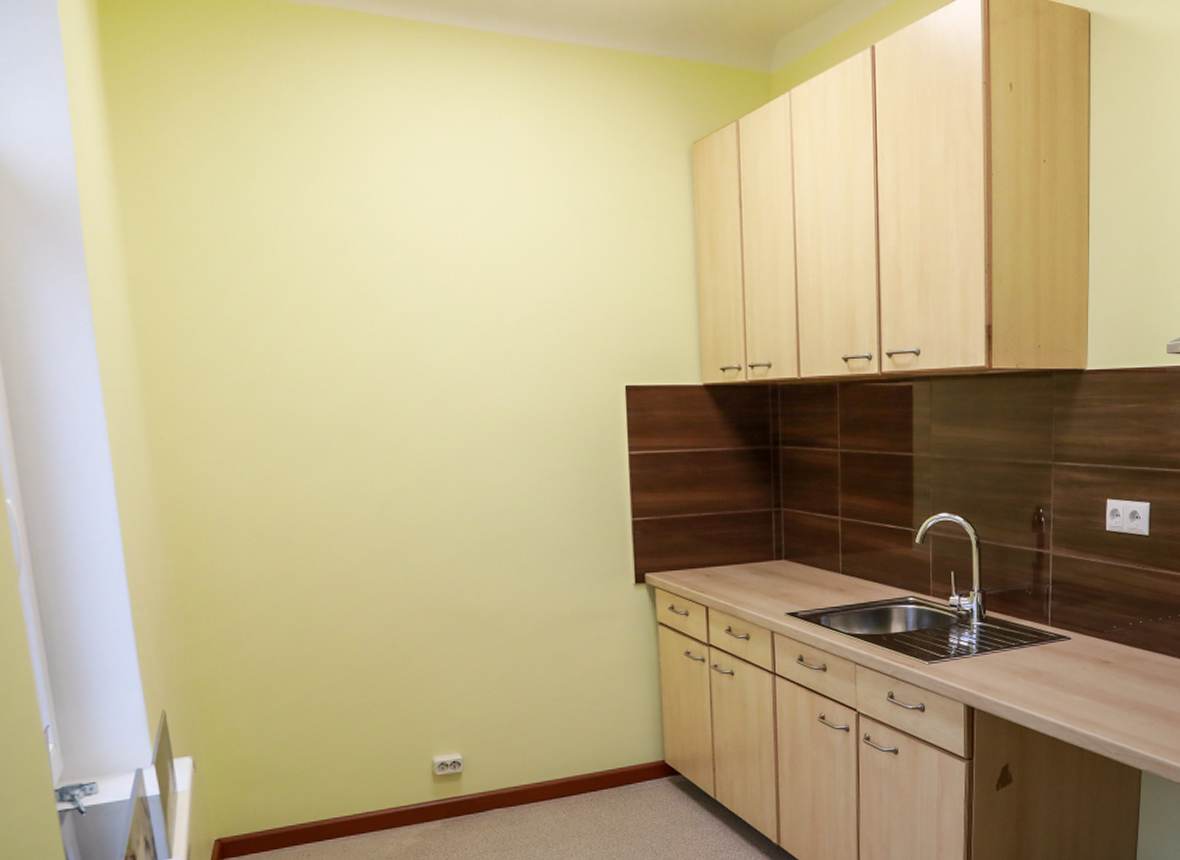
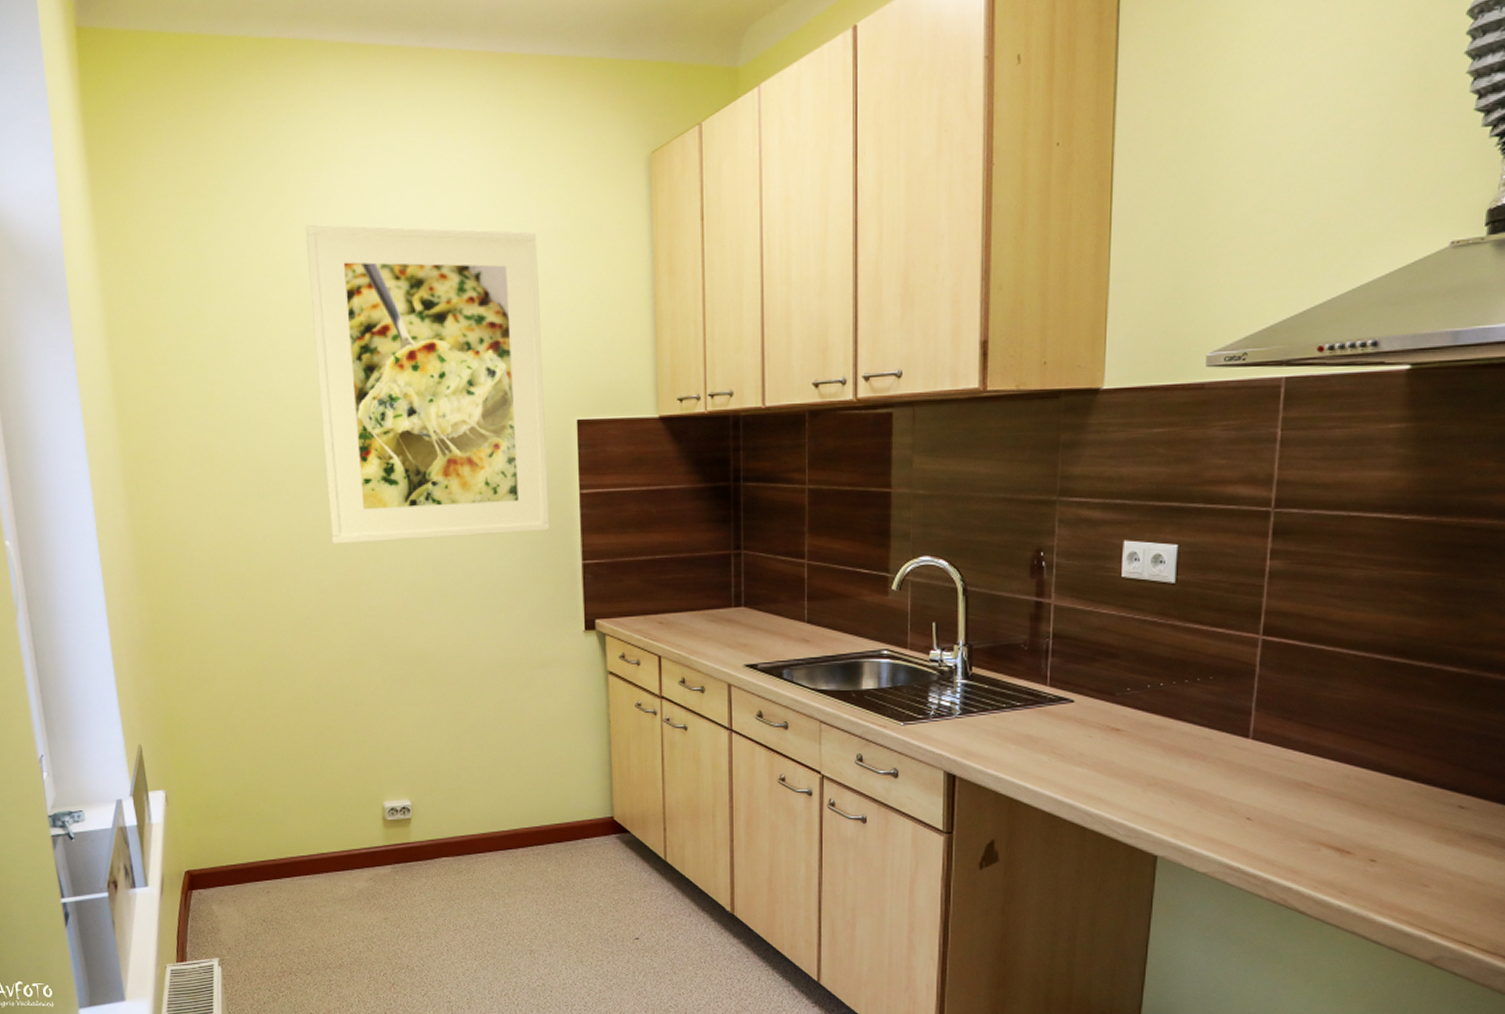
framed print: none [348,190,600,502] -> present [305,225,550,544]

